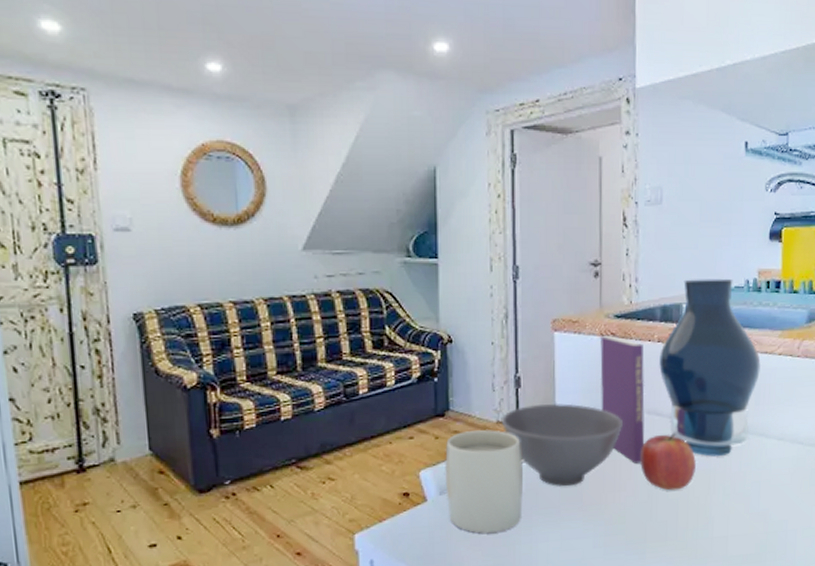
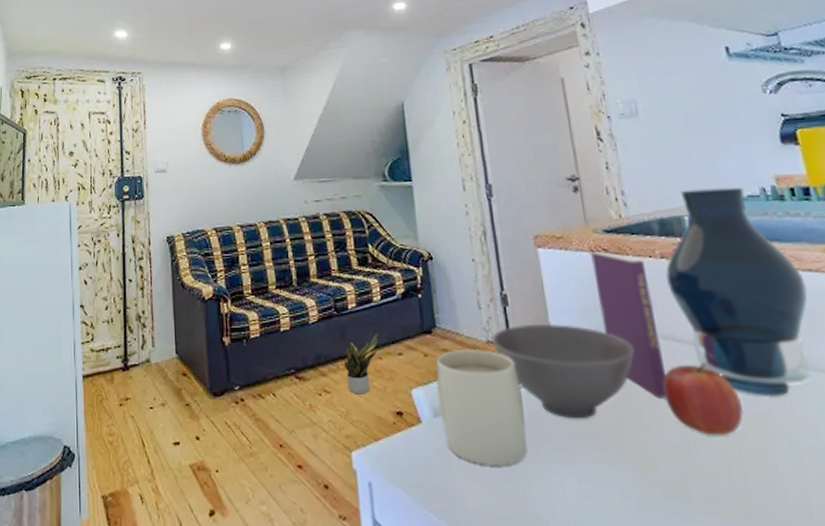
potted plant: none [351,418,391,480] -> present [343,333,379,395]

